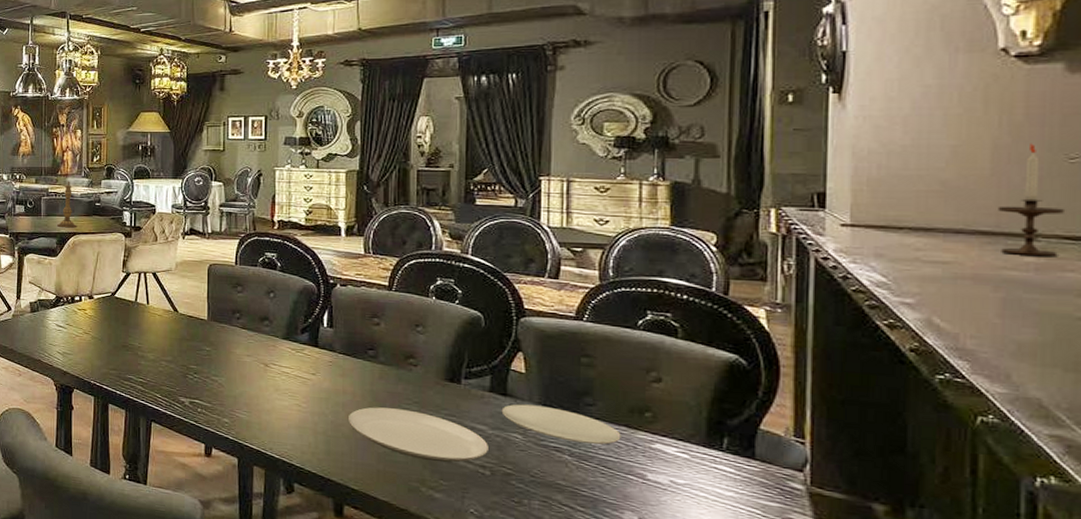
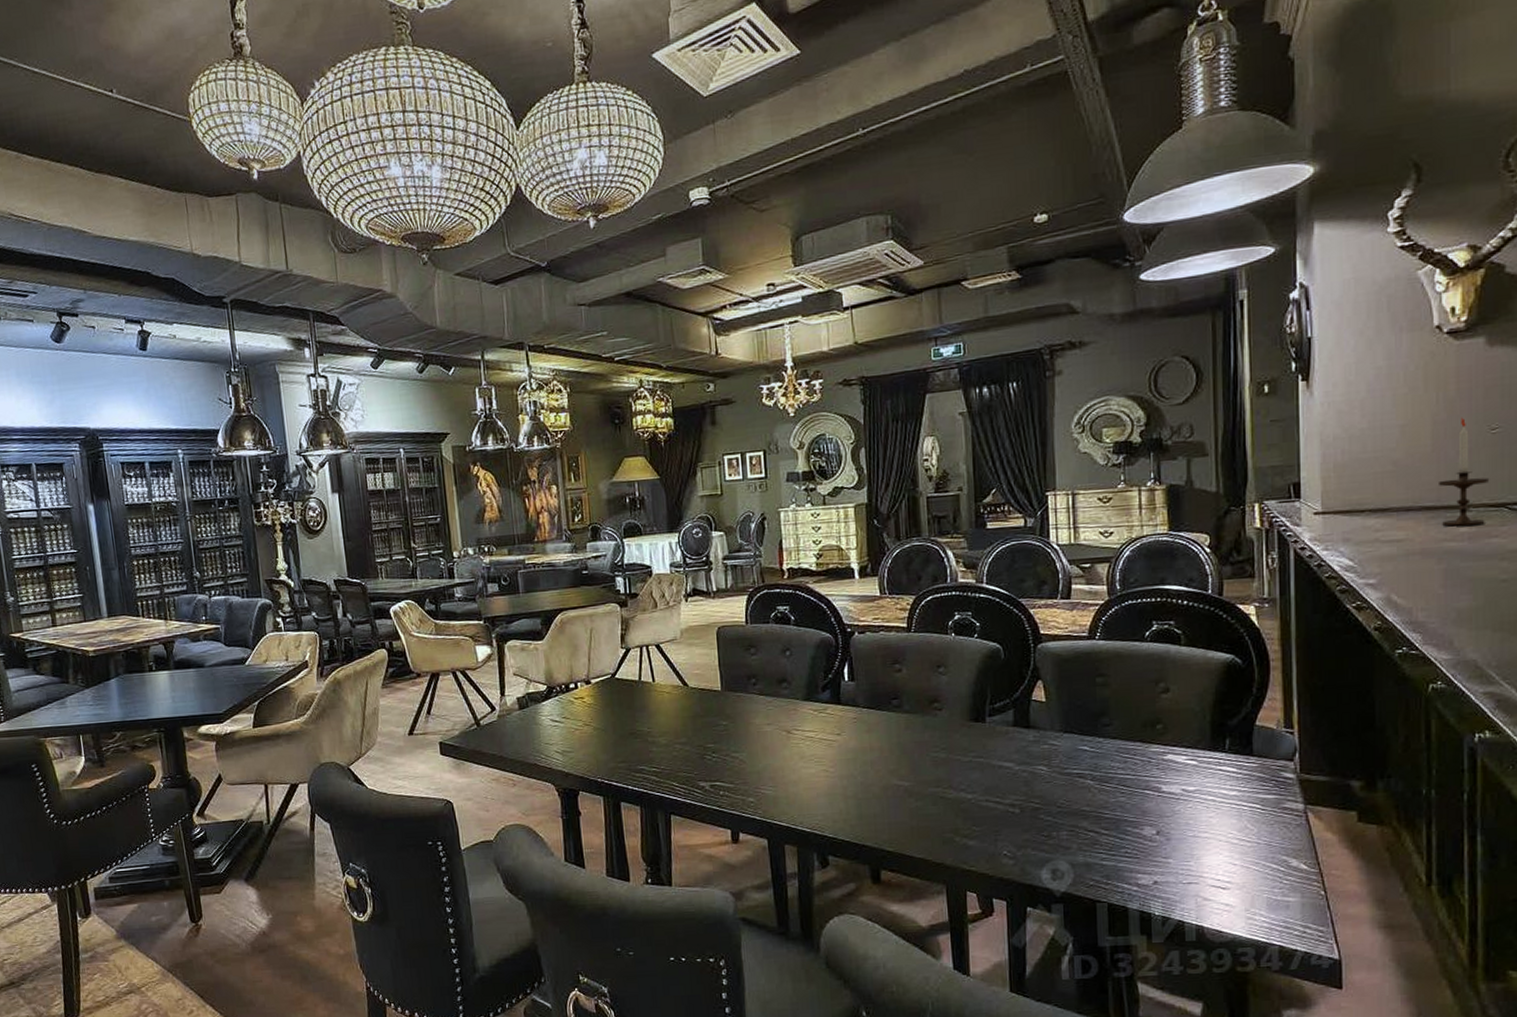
candlestick: present [57,181,77,228] -> none [540,548,563,605]
plate: present [349,407,488,463] -> none [878,758,1016,808]
plate: present [501,404,621,445] -> none [1026,733,1137,765]

